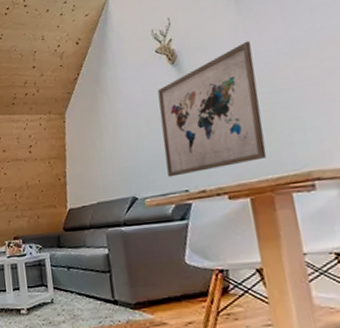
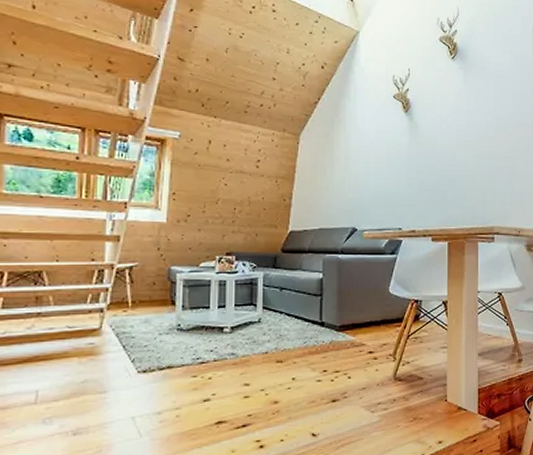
wall art: present [157,40,267,177] -> none [387,108,469,215]

